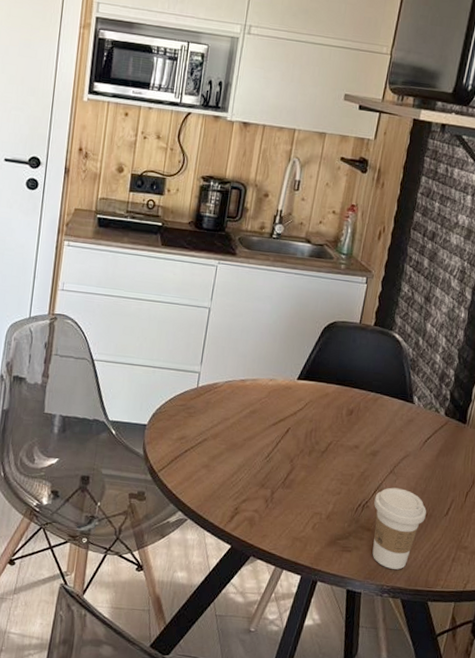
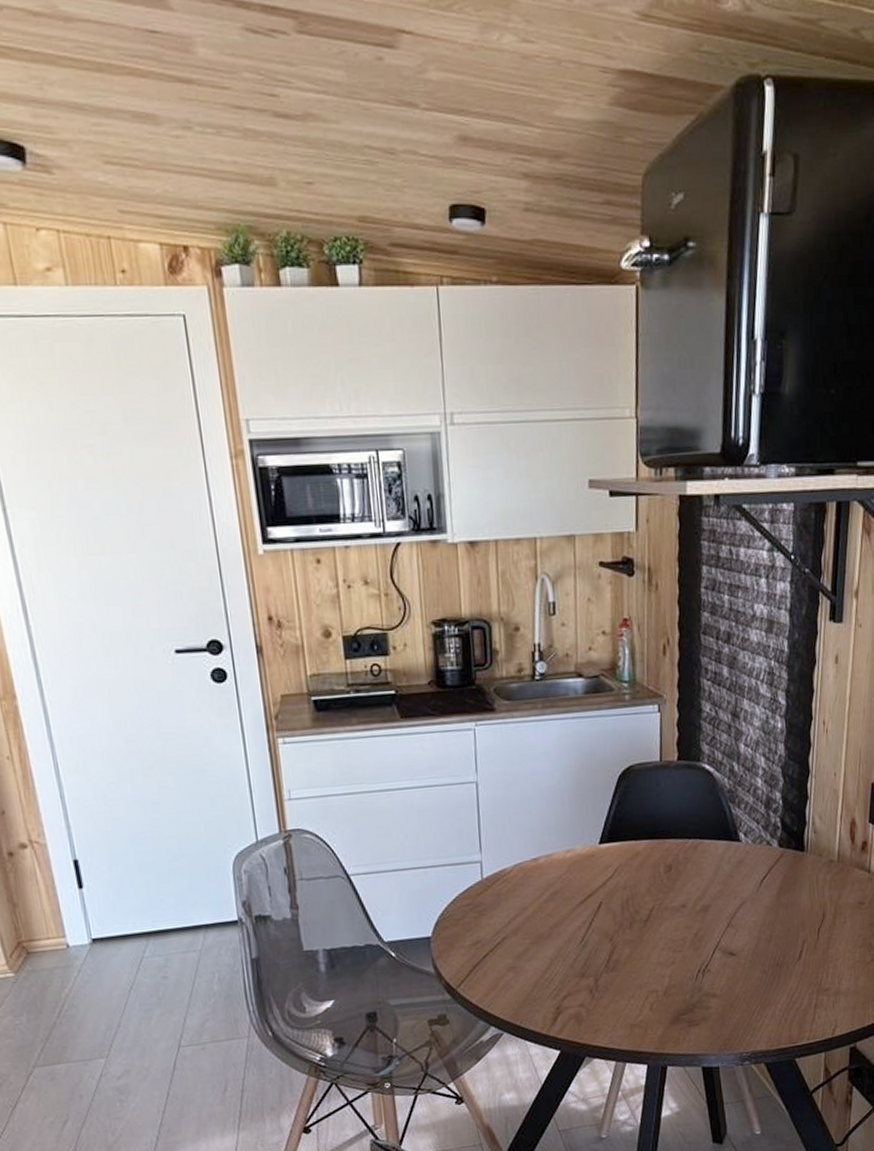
coffee cup: present [372,487,426,570] -> none [715,941,776,1033]

